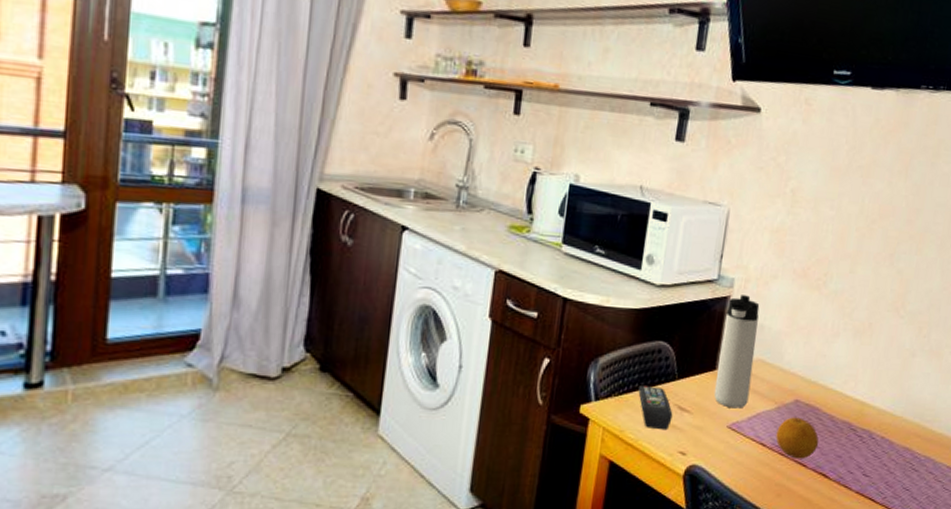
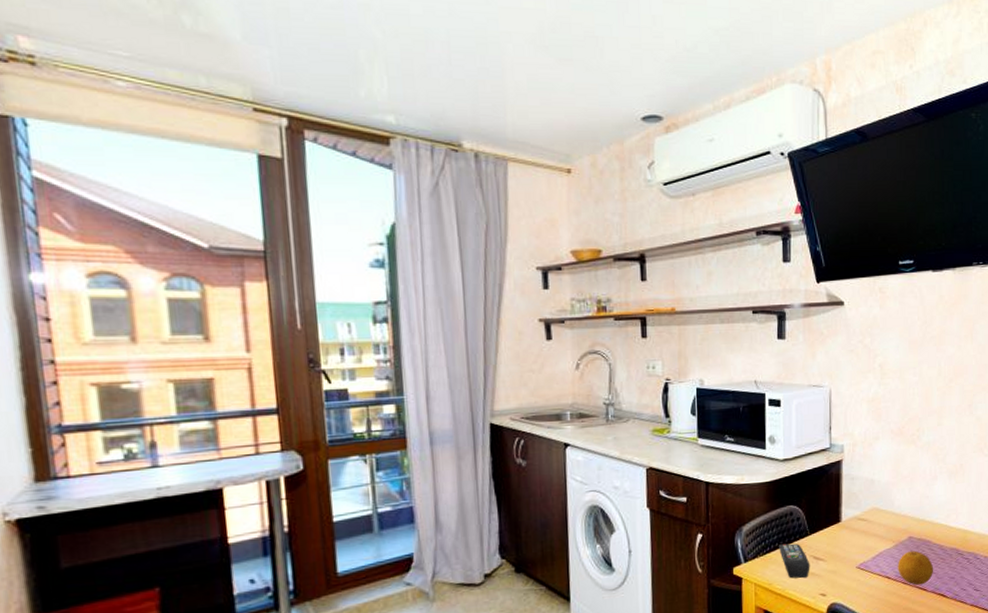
thermos bottle: present [713,295,760,409] -> none [841,457,871,552]

